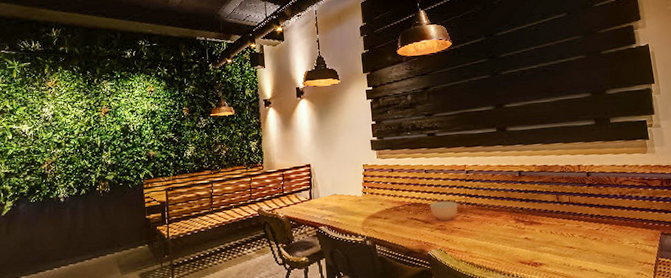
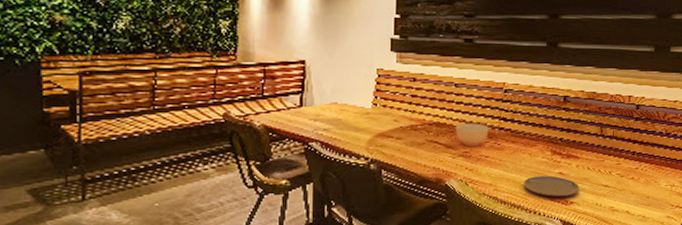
plate: none [494,241,546,261] -> present [524,175,580,198]

